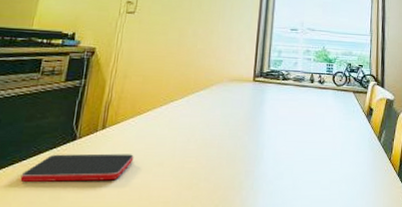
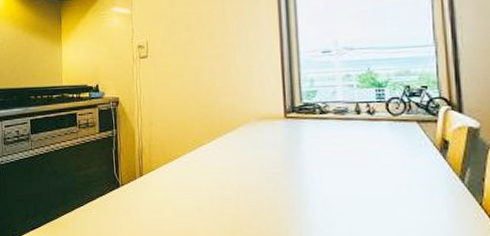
smartphone: present [20,153,134,182] -> none [82,200,174,226]

